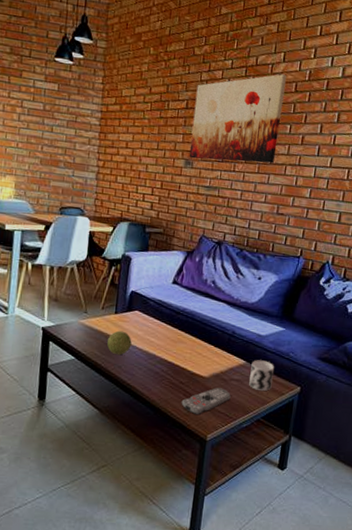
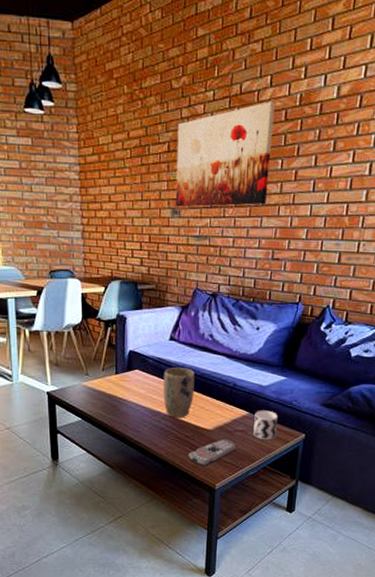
decorative ball: present [107,330,132,356] -> none [111,390,135,414]
plant pot: none [161,311,195,363] -> present [163,367,195,418]

